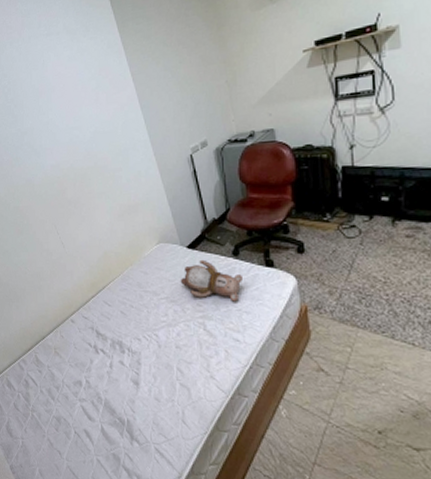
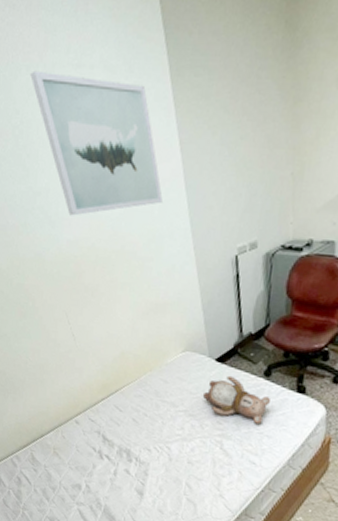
wall art: none [13,38,123,146] -> present [30,70,163,216]

